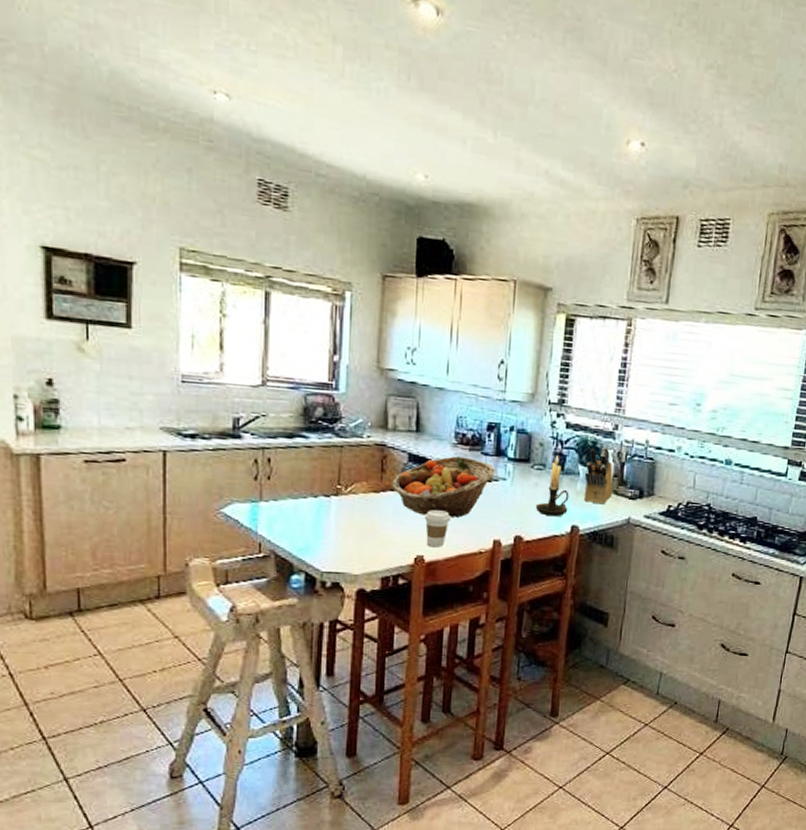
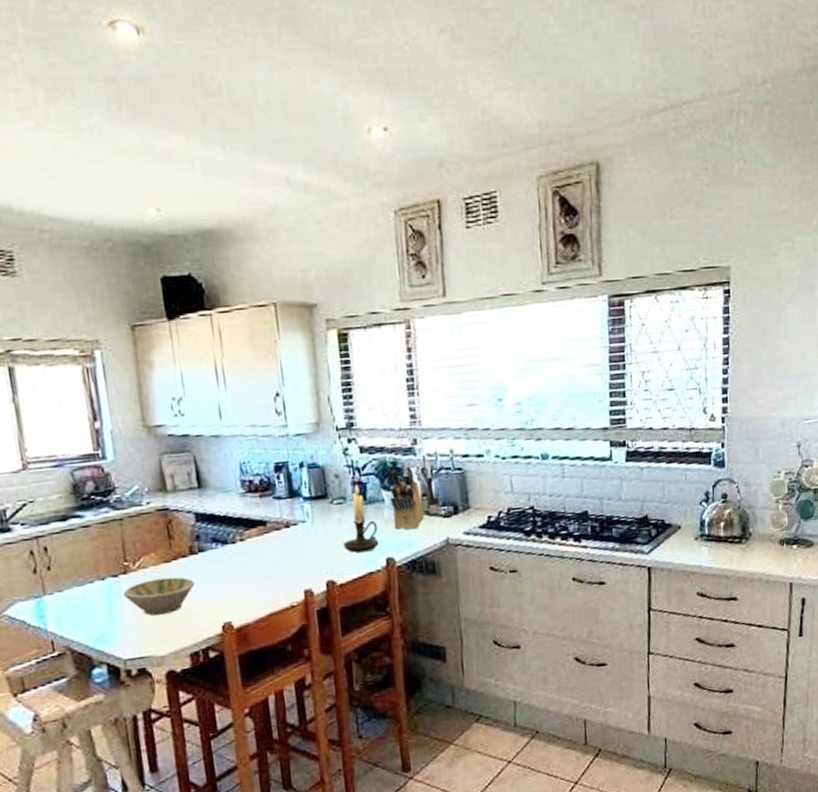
bowl: none [331,505,398,539] -> present [122,576,196,616]
fruit basket: present [391,456,495,518] -> none [182,505,292,578]
coffee cup: present [424,510,451,548] -> none [224,568,254,611]

